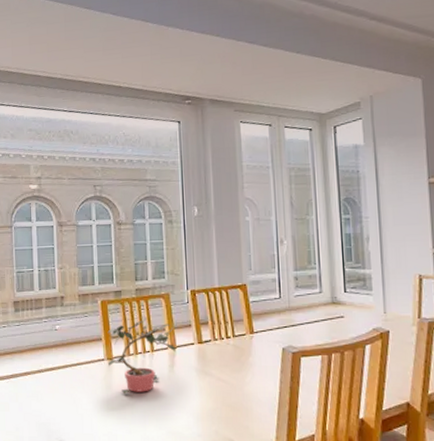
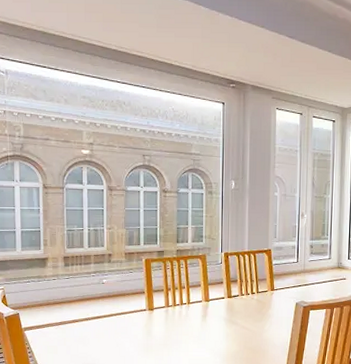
potted plant: present [107,318,177,395] -> none [149,275,209,339]

